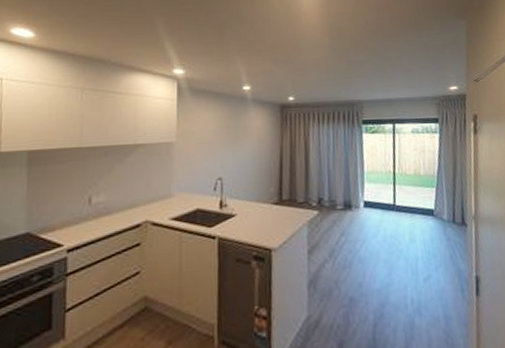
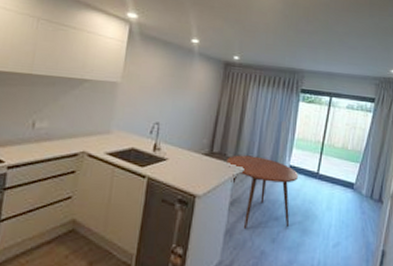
dining table: none [298,197,375,276] -> present [226,155,298,228]

